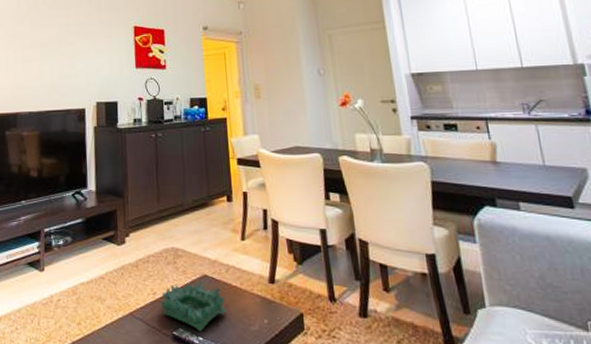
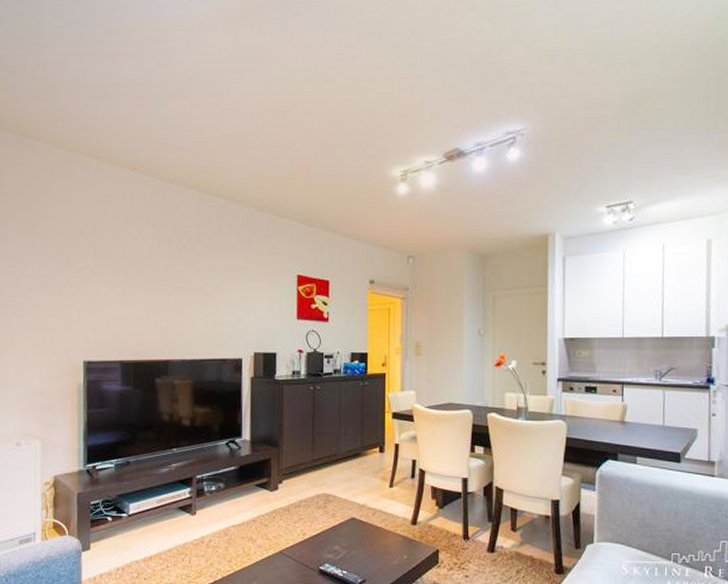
decorative bowl: present [161,280,227,332] -> none [310,522,371,567]

